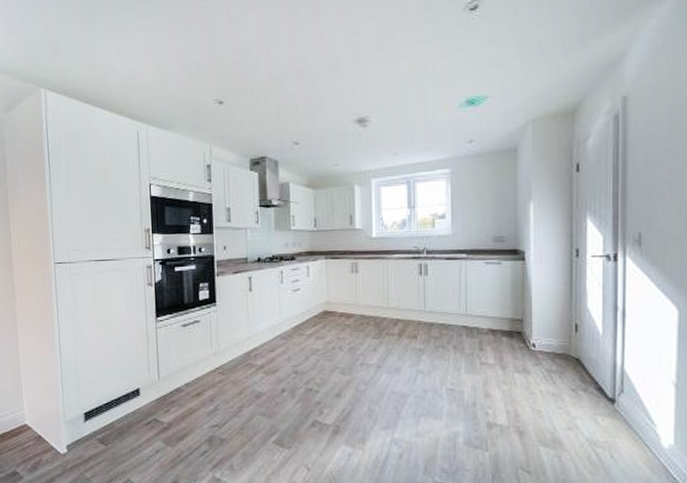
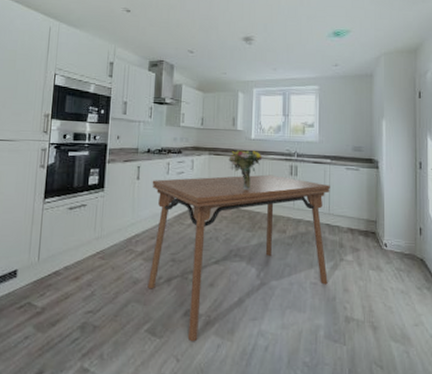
dining table: none [265,276,467,452] -> present [147,174,330,342]
bouquet: none [347,250,385,295] -> present [228,149,261,190]

